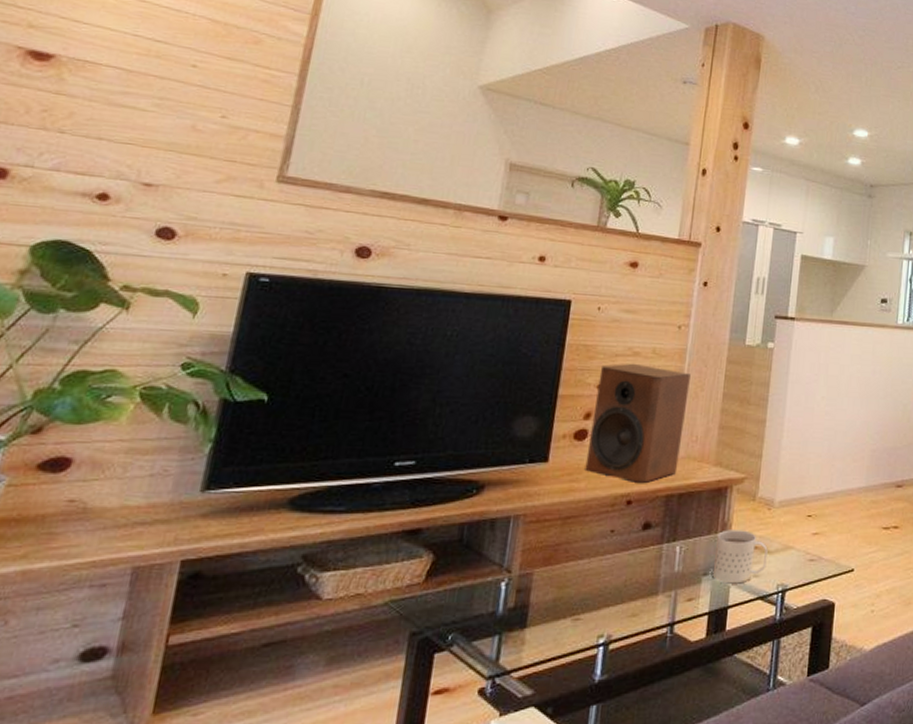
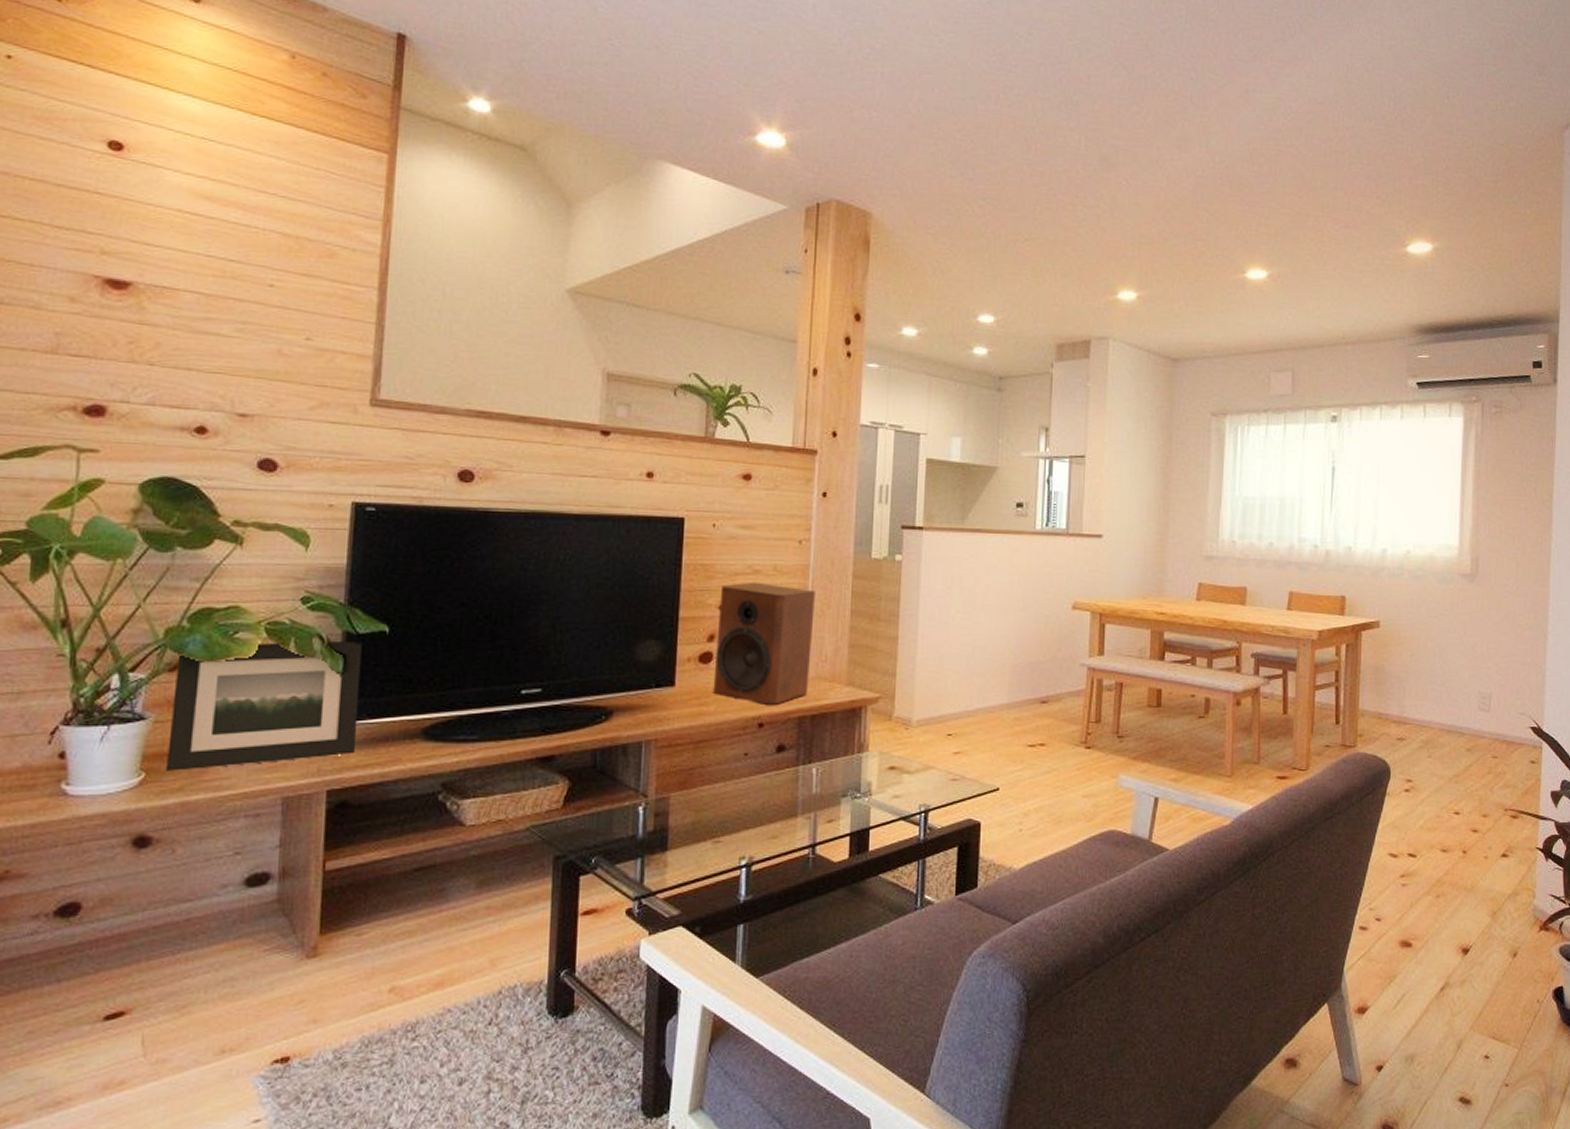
picture frame: none [12,407,239,537] -> present [166,640,362,771]
mug: present [712,530,768,584] -> none [851,750,908,805]

